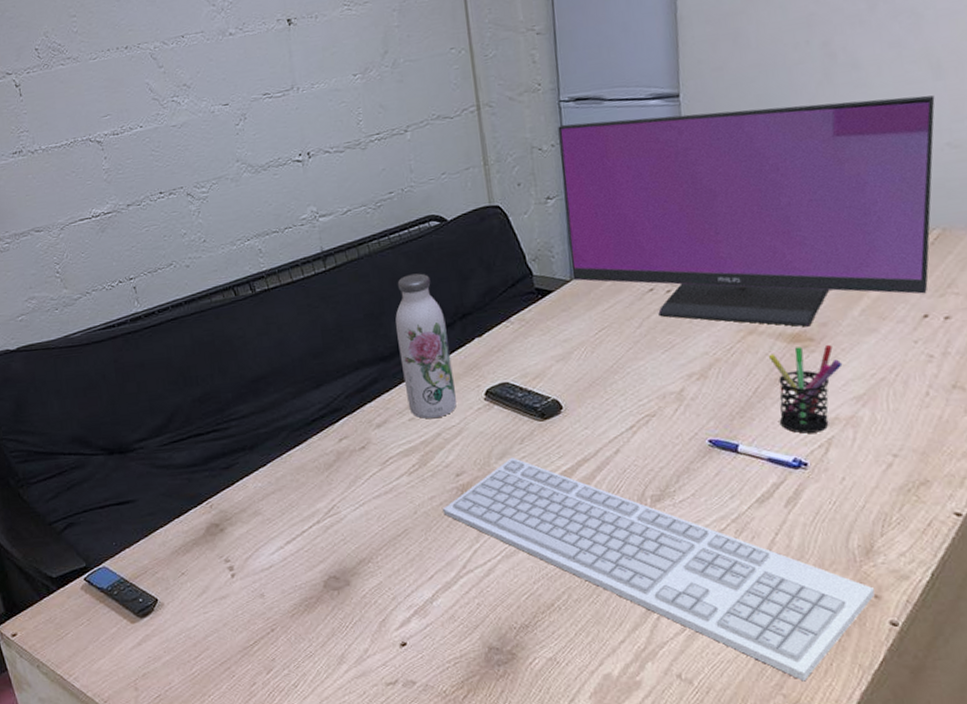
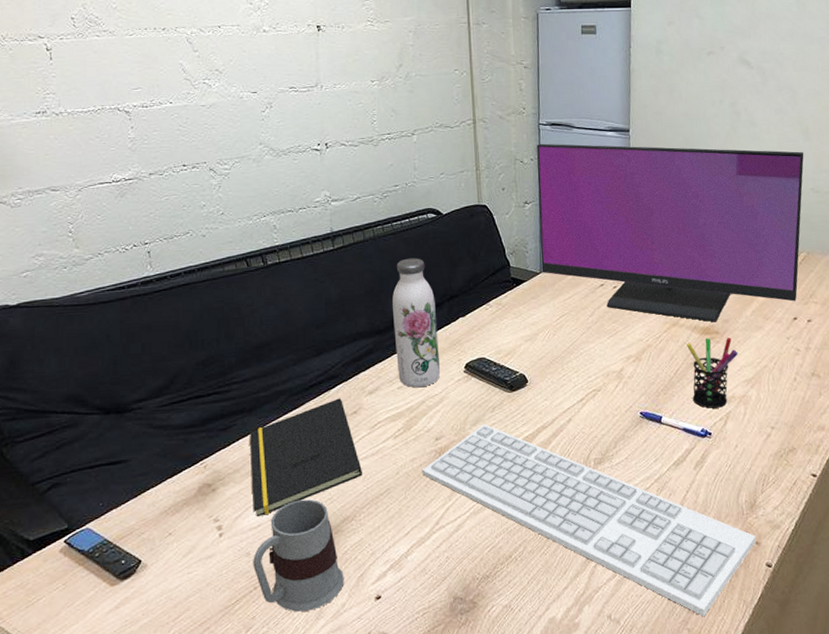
notepad: none [253,432,377,558] -> present [250,398,363,517]
mug: none [267,540,365,656] -> present [253,499,344,612]

